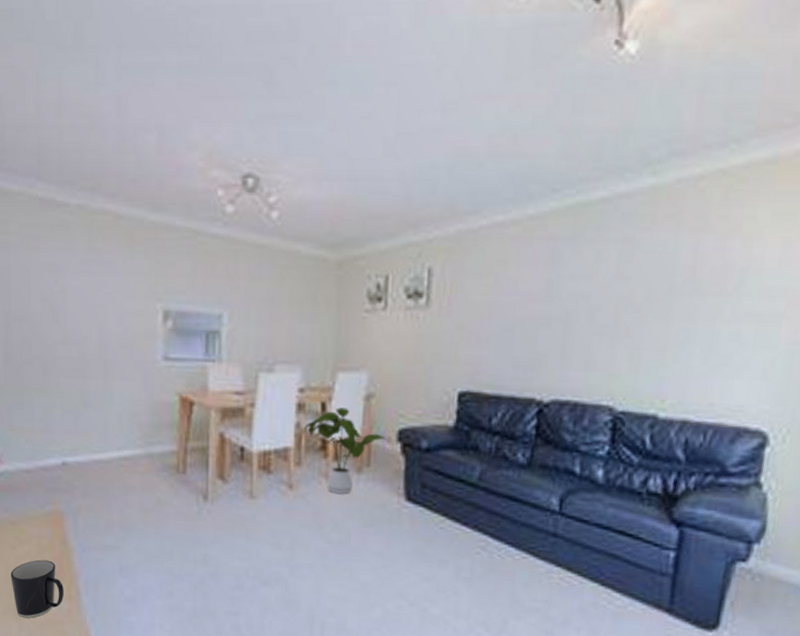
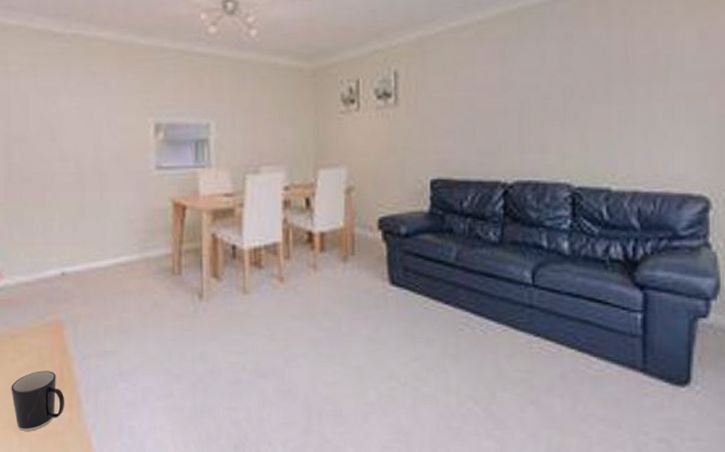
house plant: present [304,407,388,495] -> none [291,202,370,284]

